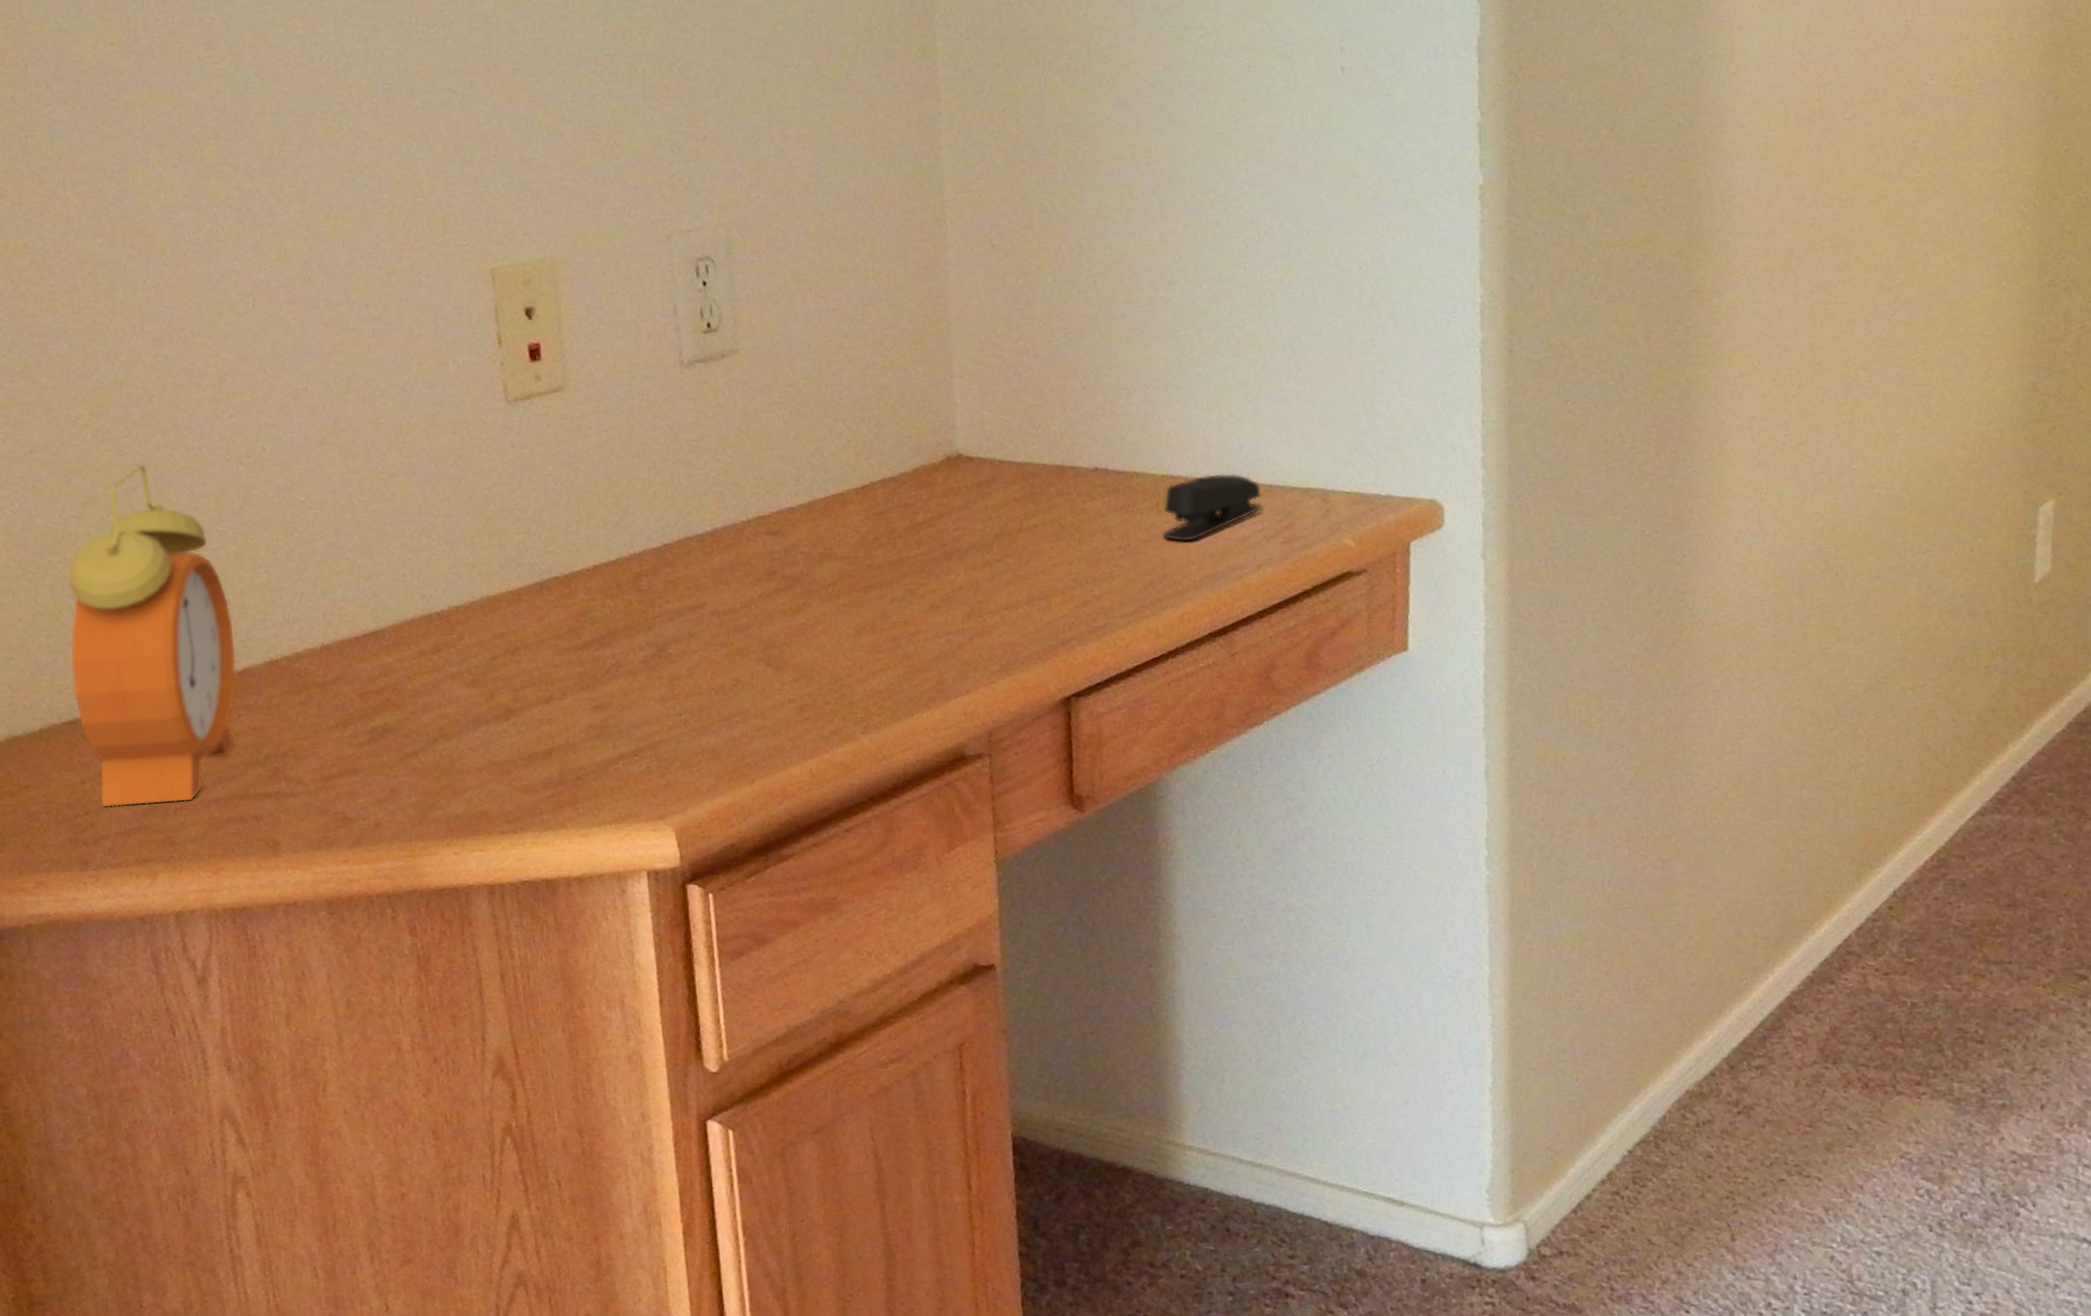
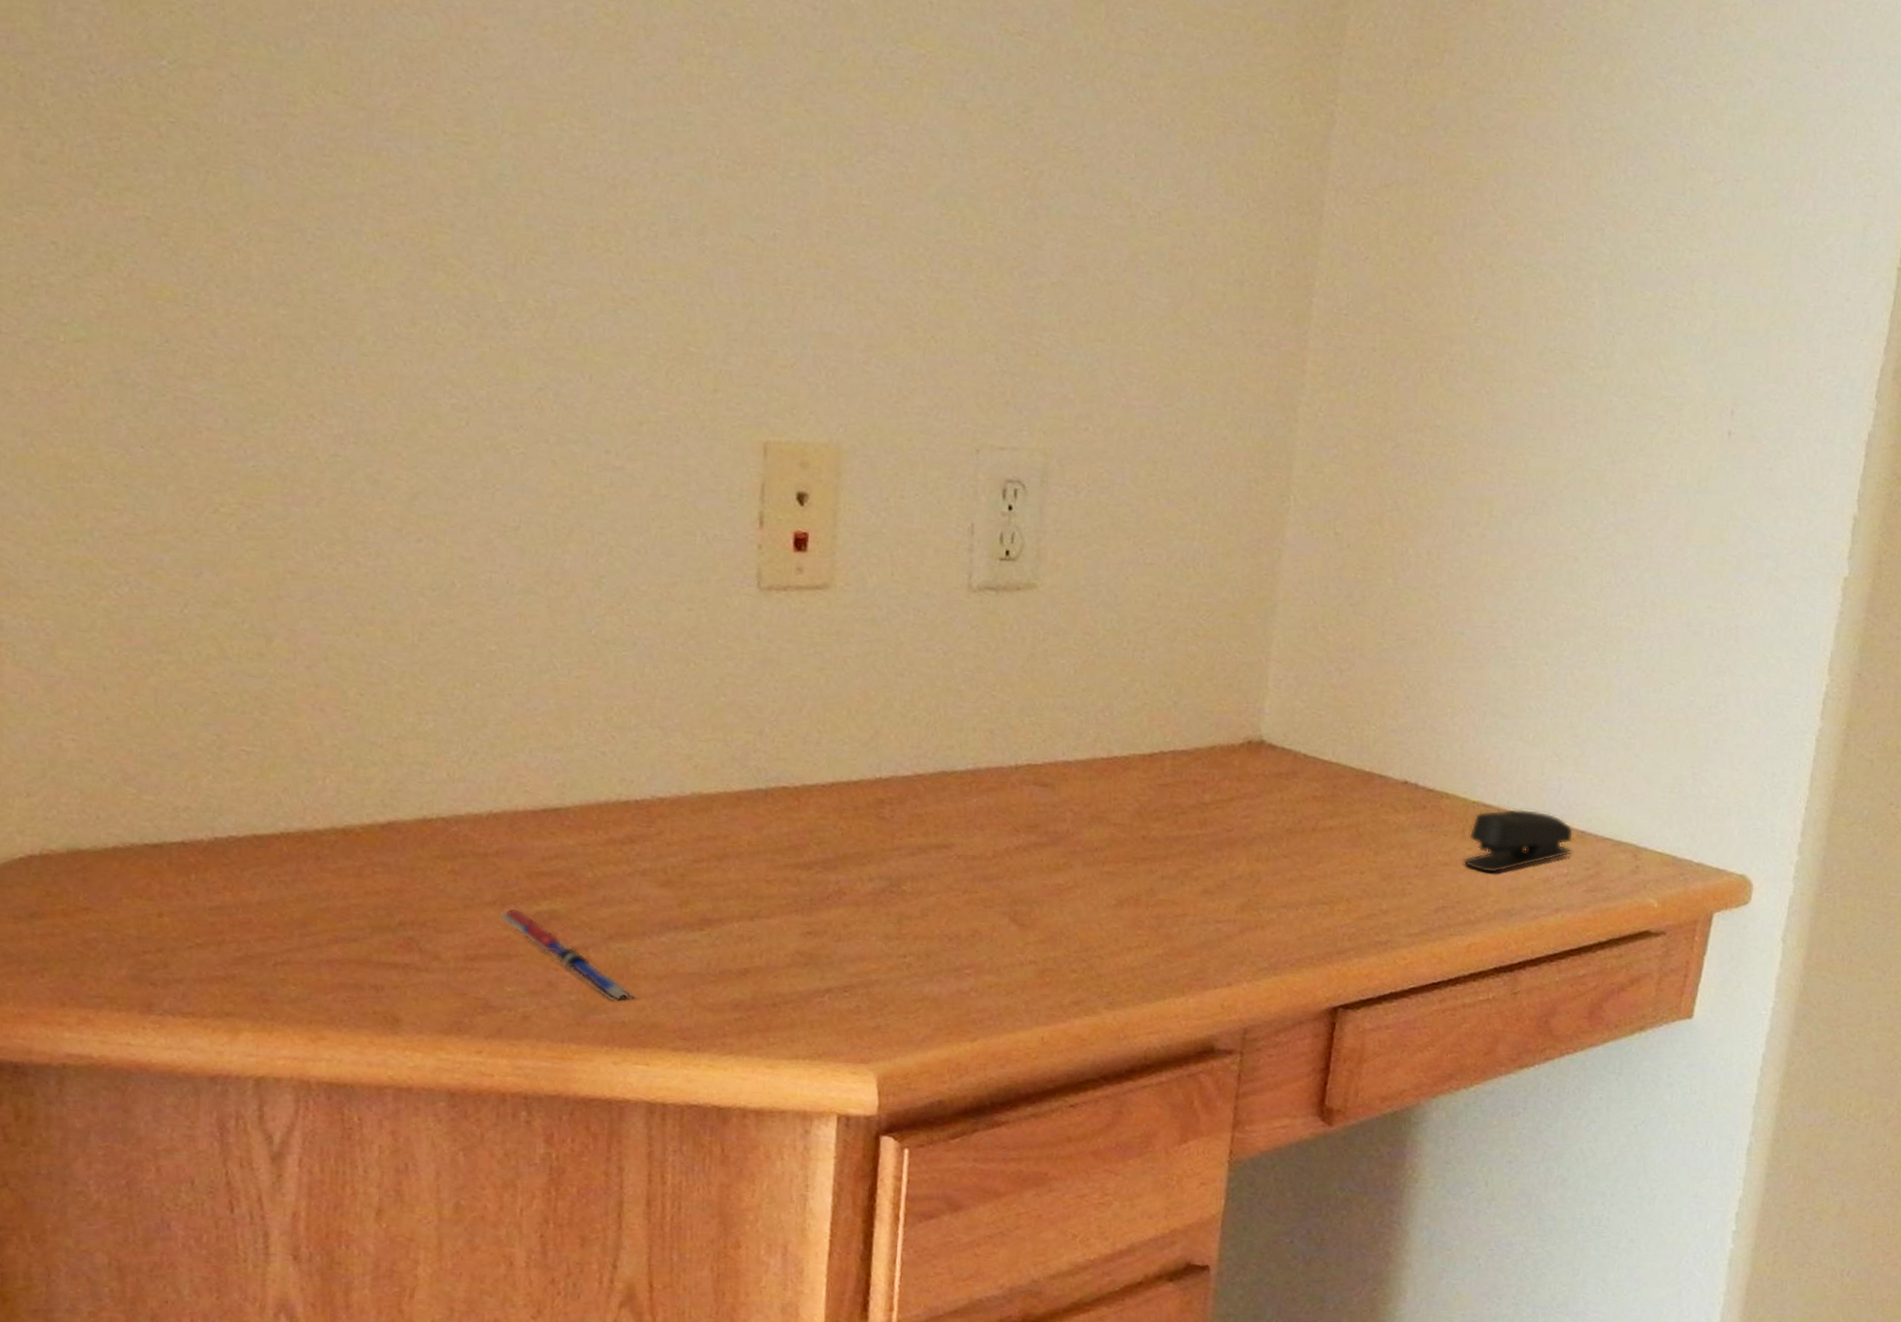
alarm clock: present [67,465,237,807] -> none [164,572,384,957]
pen: none [344,727,464,797] -> present [501,908,636,1001]

